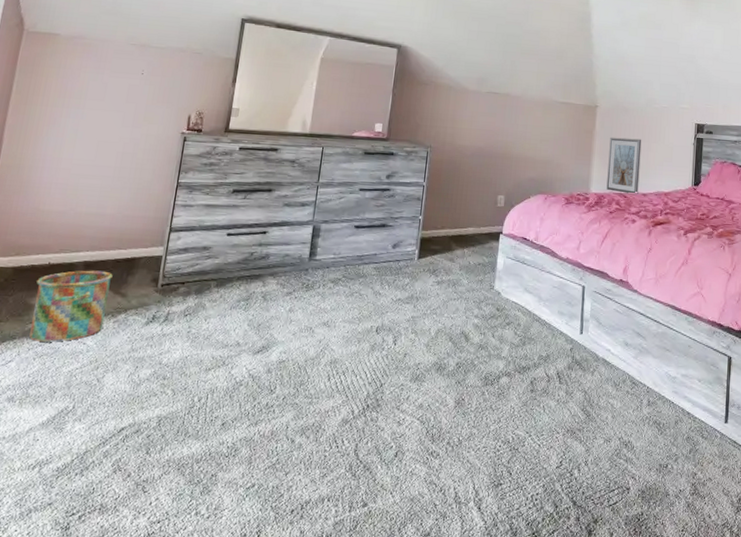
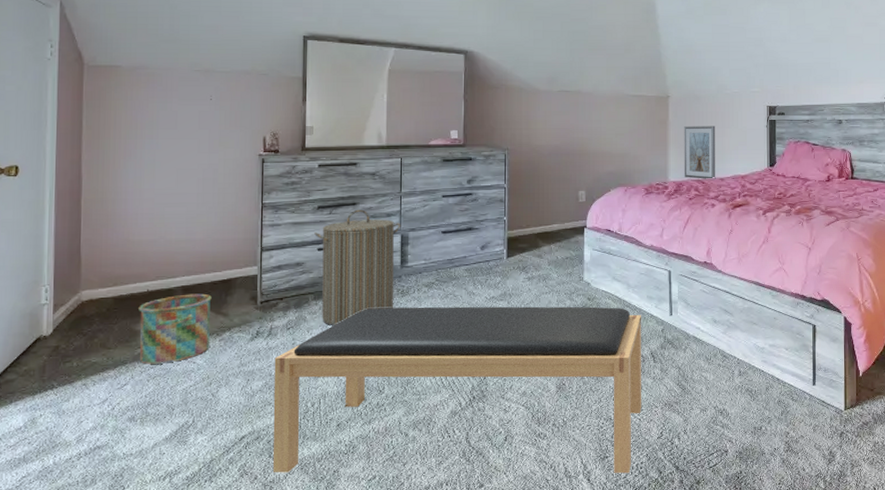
bench: none [148,300,551,505] -> present [272,306,642,474]
laundry hamper: none [221,196,315,316] -> present [314,209,401,325]

